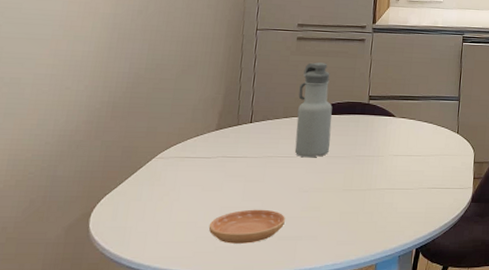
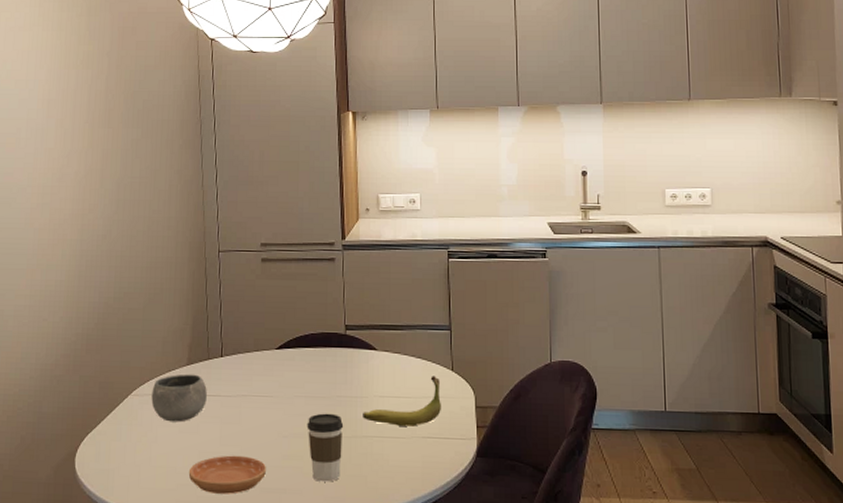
bowl: none [176,138,234,182] -> present [151,374,207,422]
water bottle: present [294,62,333,158] -> none [268,287,308,398]
coffee cup: none [326,170,360,228] -> present [307,413,344,482]
banana: none [377,138,446,179] -> present [363,376,441,427]

